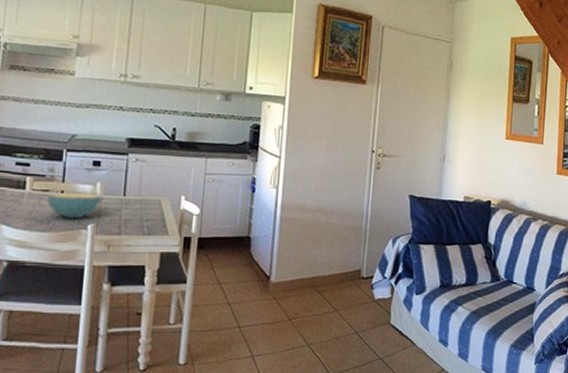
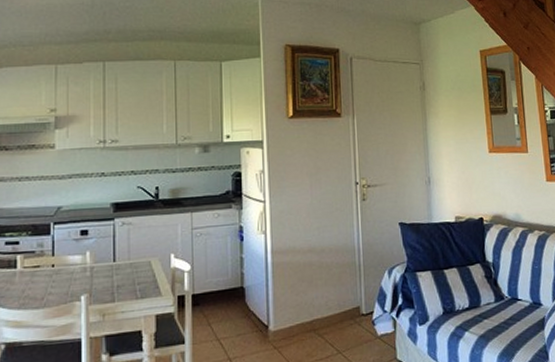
cereal bowl: present [46,192,102,219] -> none [38,263,93,293]

